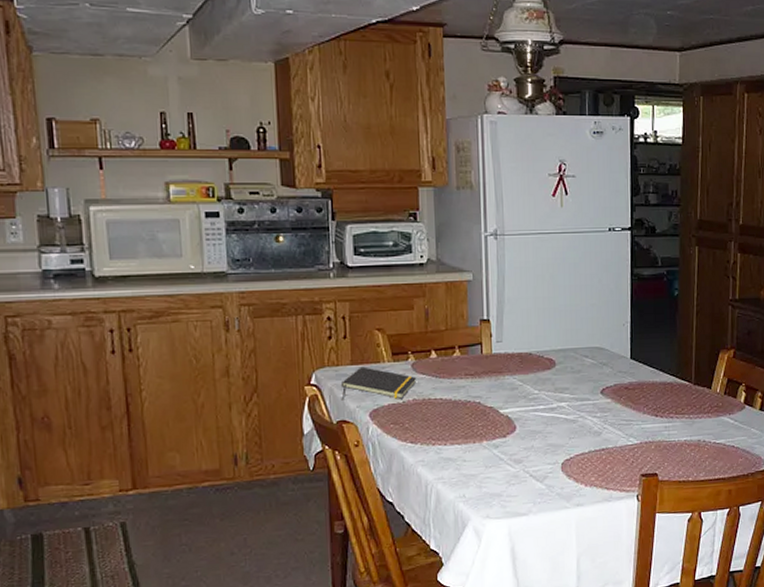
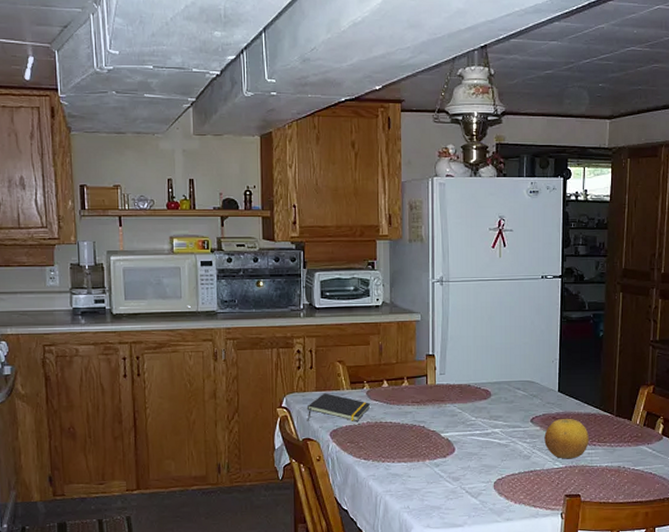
fruit: none [616,389,665,434] -> present [544,419,589,459]

